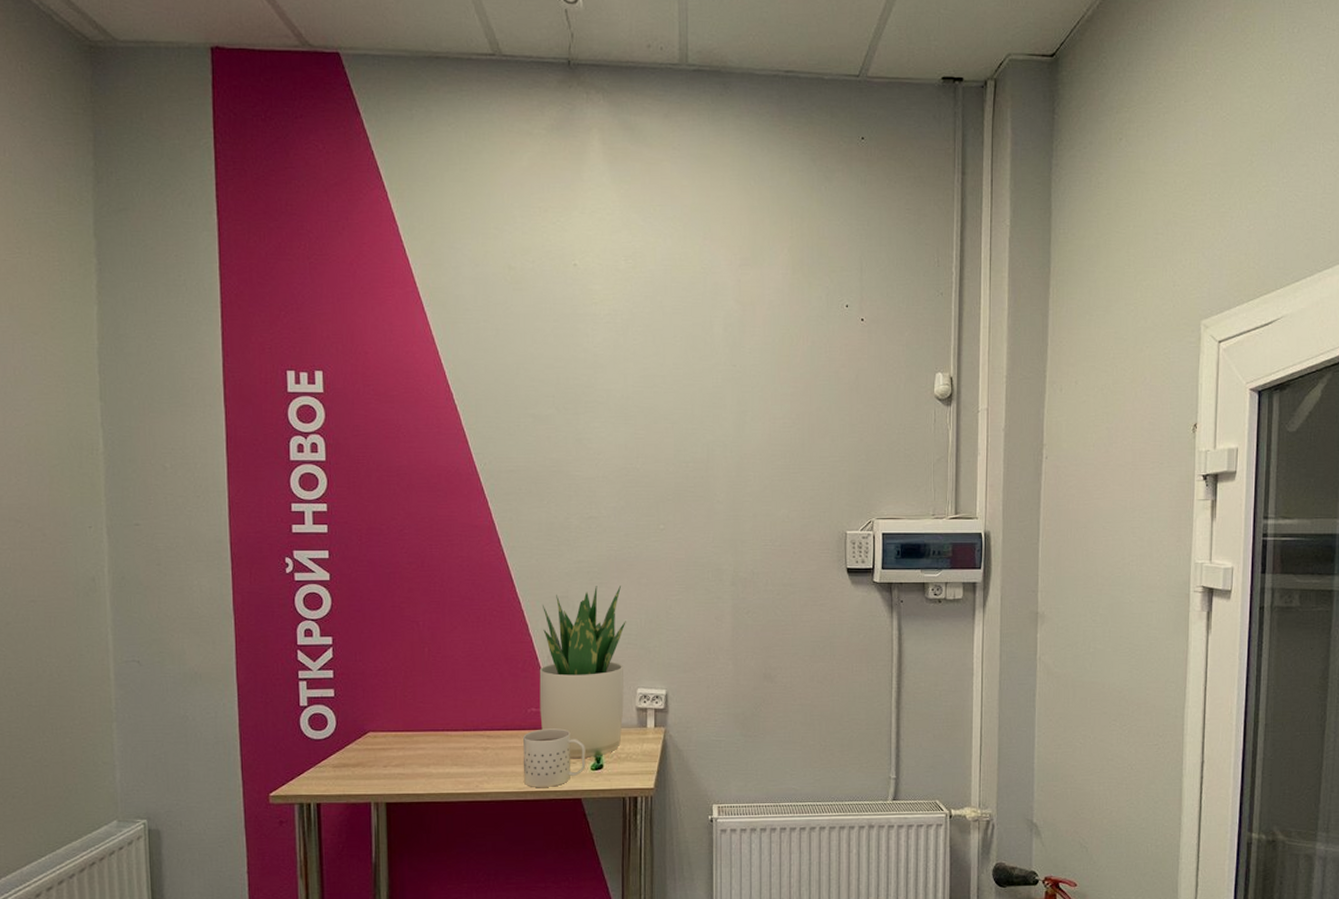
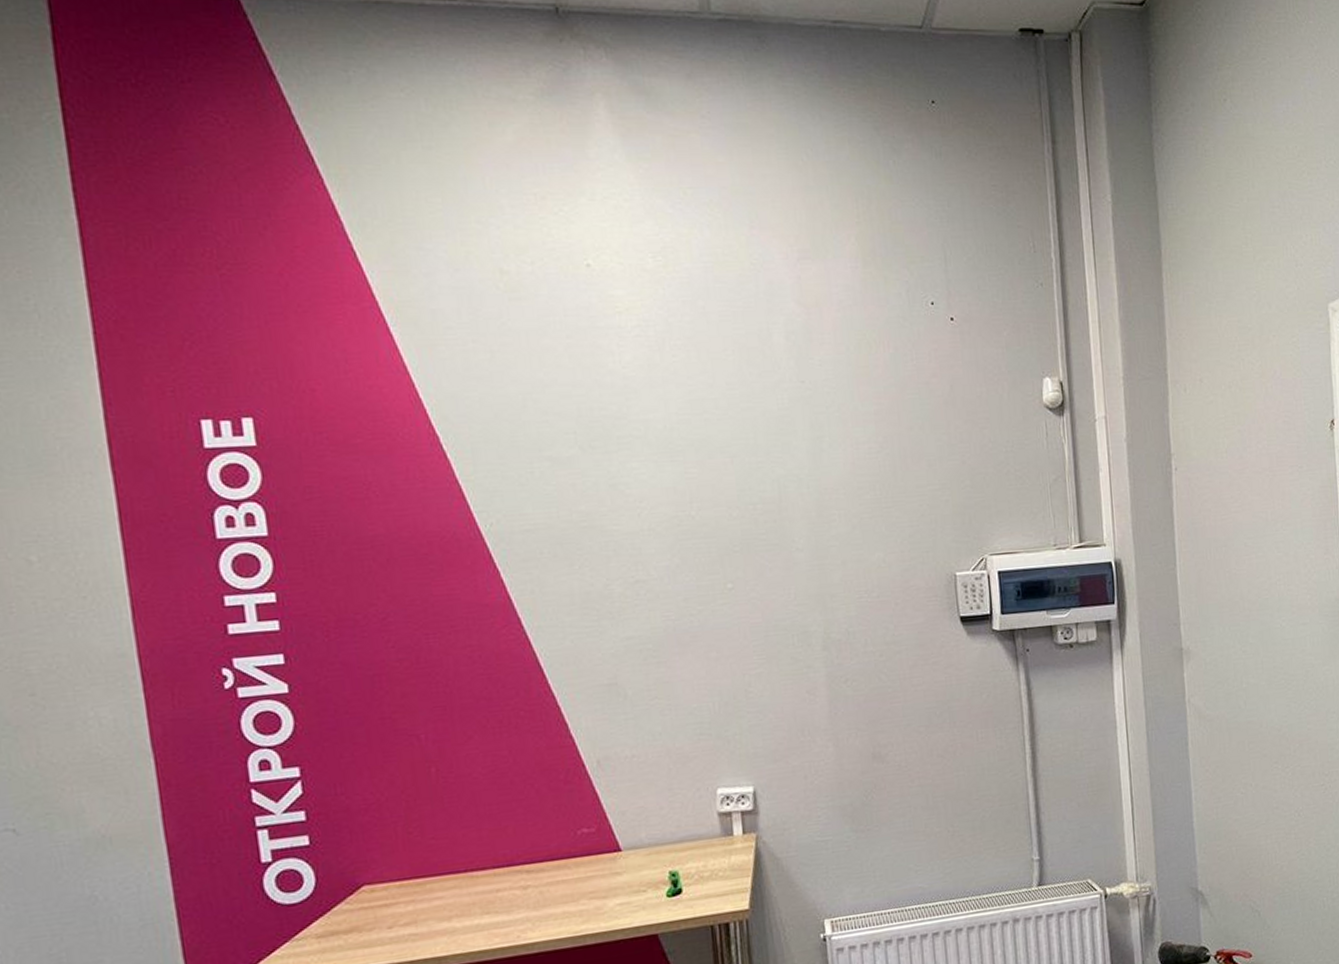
mug: present [522,728,586,788] -> none [573,850,660,929]
planter: present [539,586,626,758] -> none [583,663,703,885]

